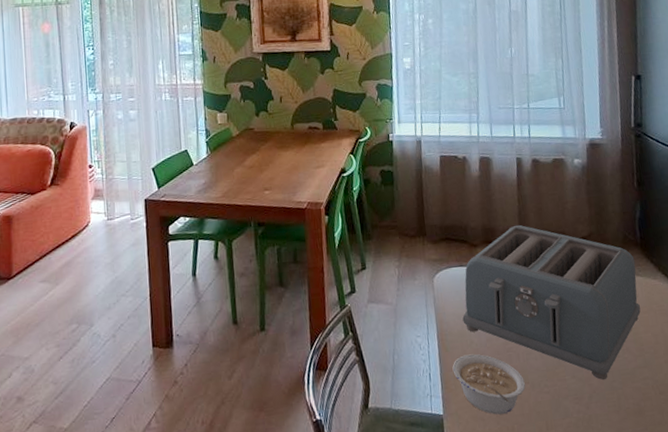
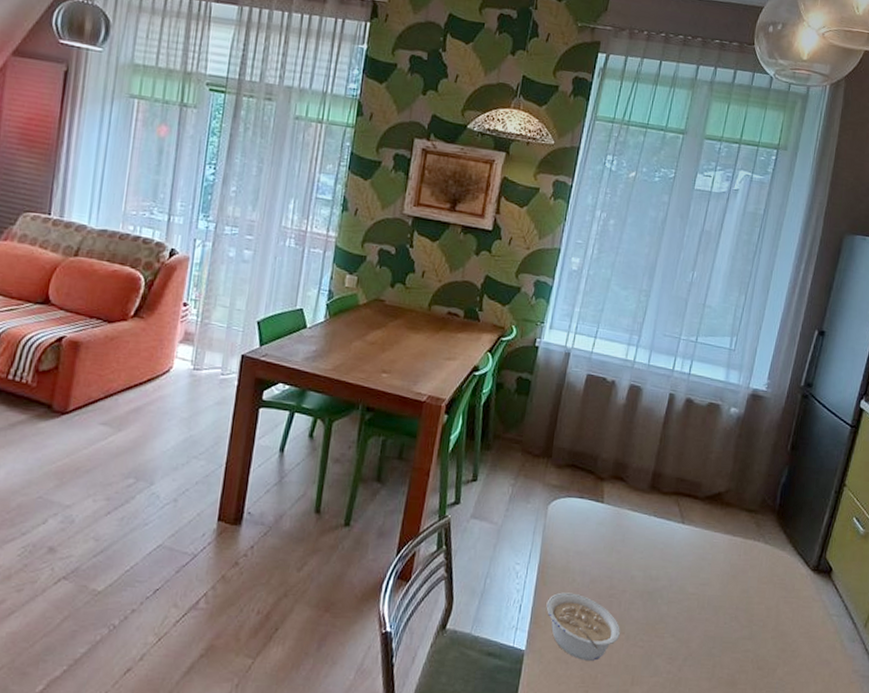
toaster: present [462,225,641,380] -> none [569,466,768,644]

